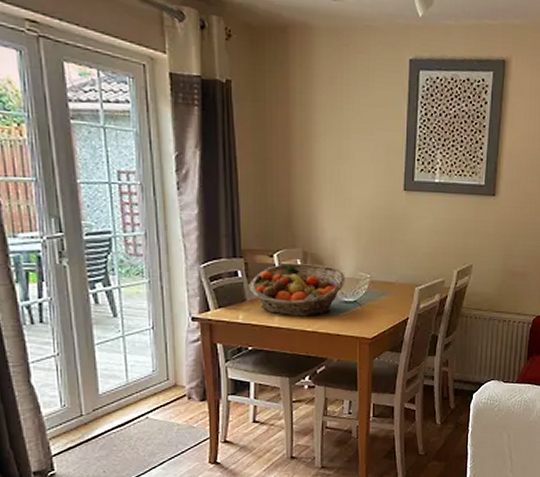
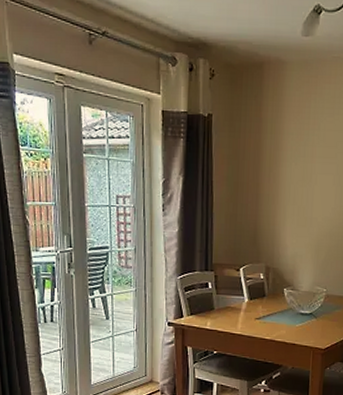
fruit basket: present [249,263,346,317] -> none [217,277,303,326]

